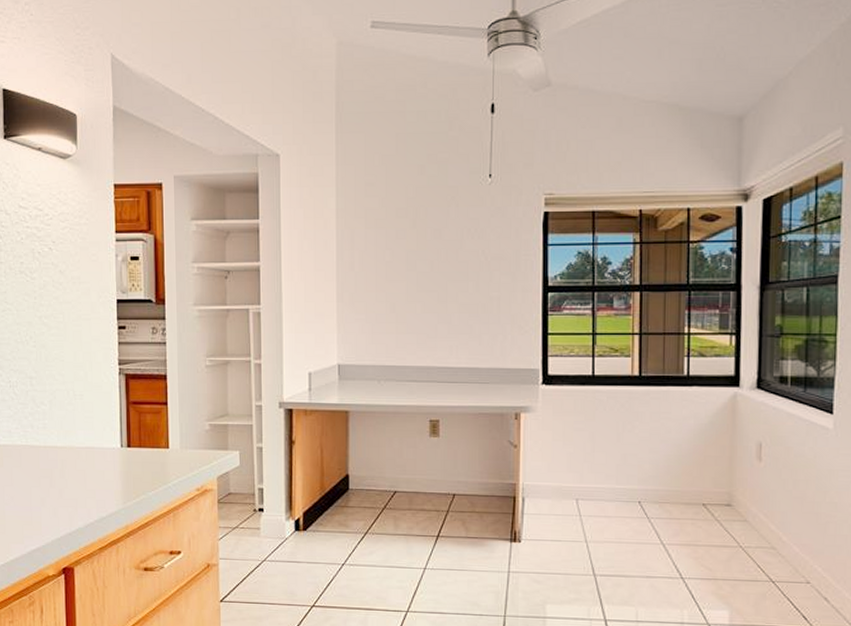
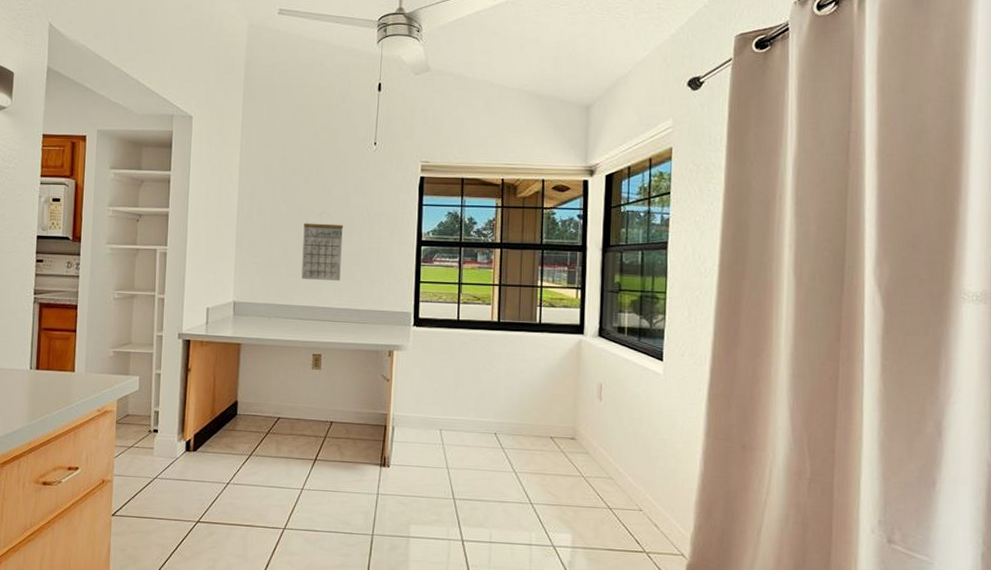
calendar: none [413,258,458,336] -> present [301,212,344,281]

